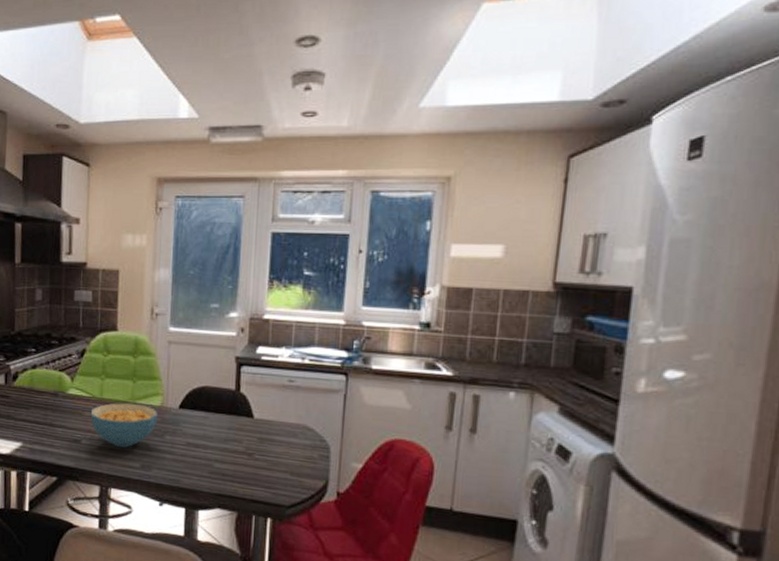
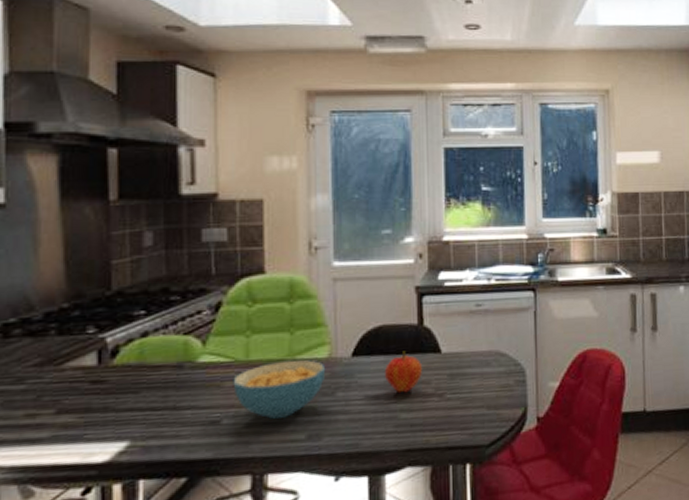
fruit: none [203,411,236,447] -> present [384,351,422,394]

